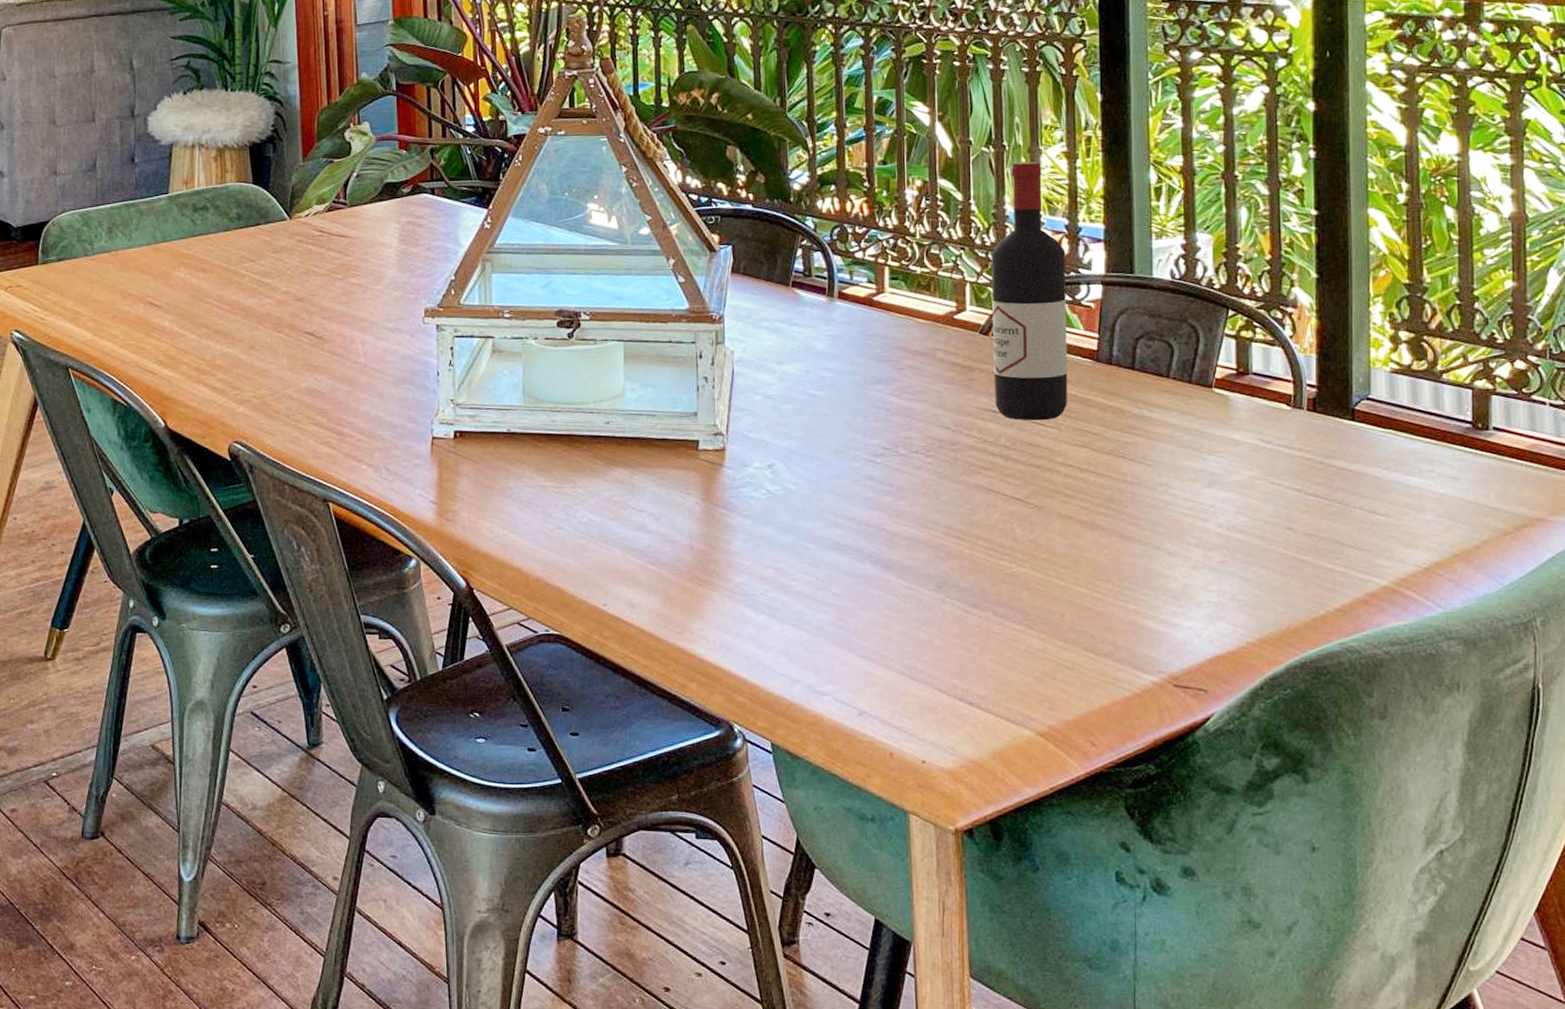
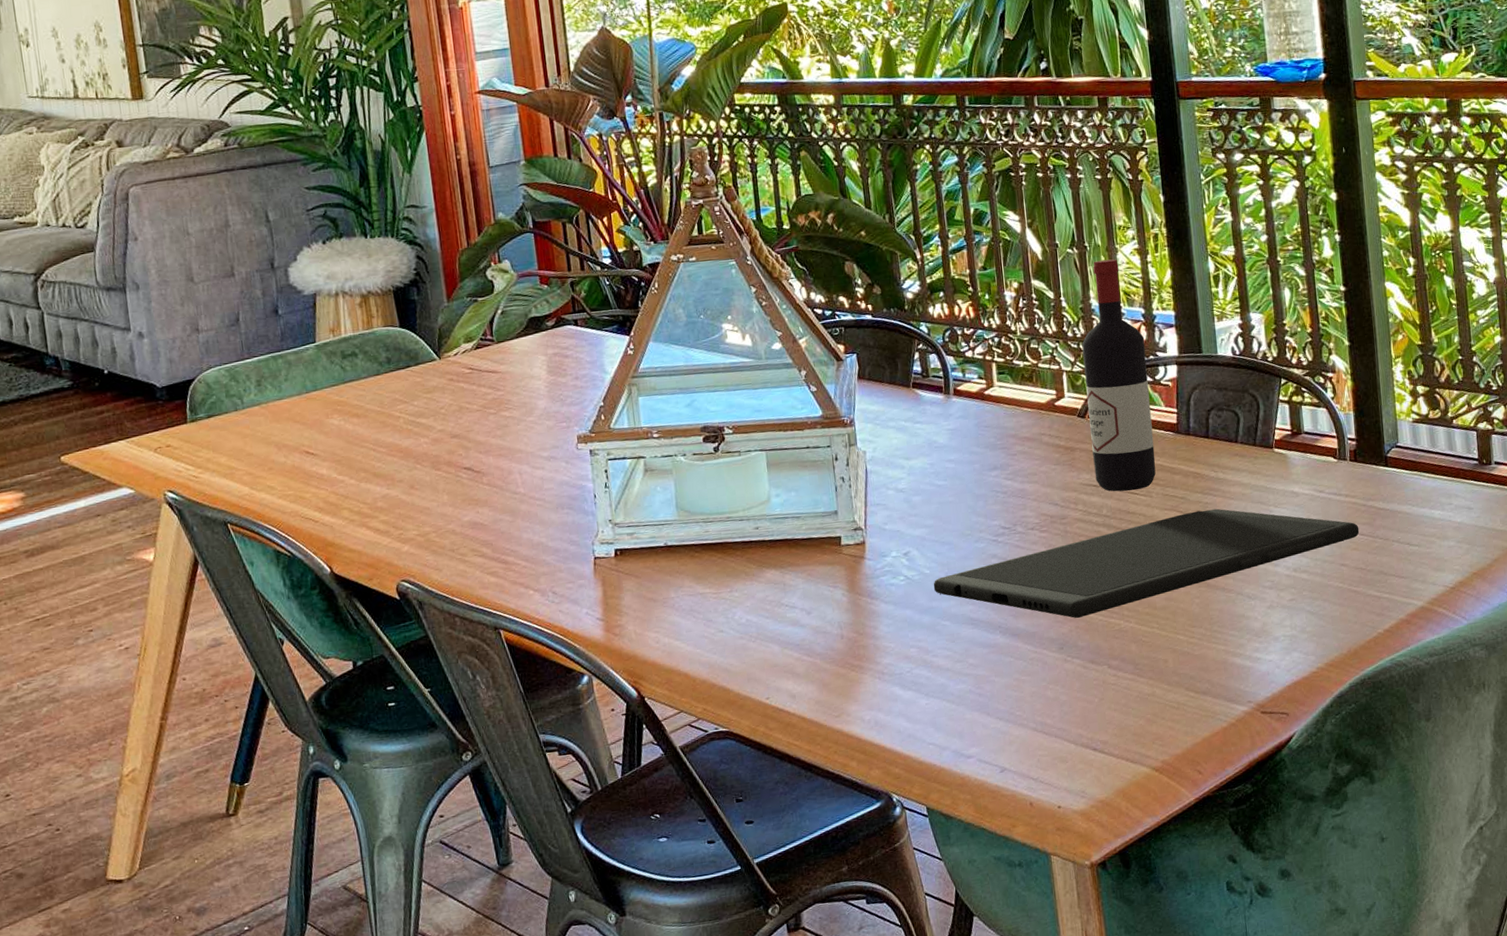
cutting board: none [798,450,1313,556] -> present [933,508,1360,618]

